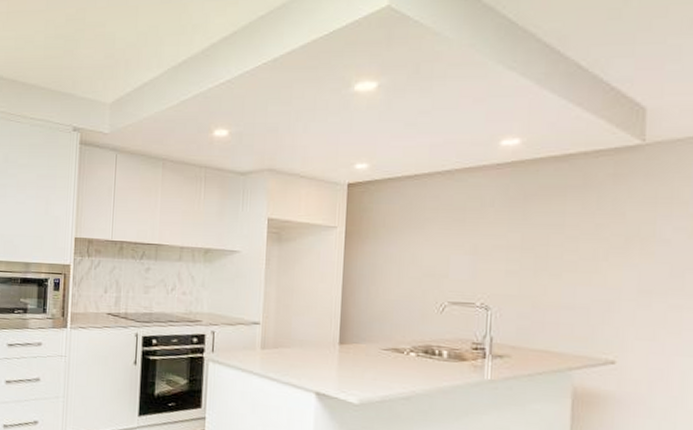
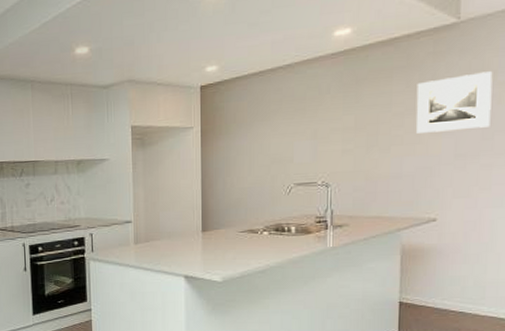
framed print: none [592,201,683,264] -> present [415,71,493,133]

